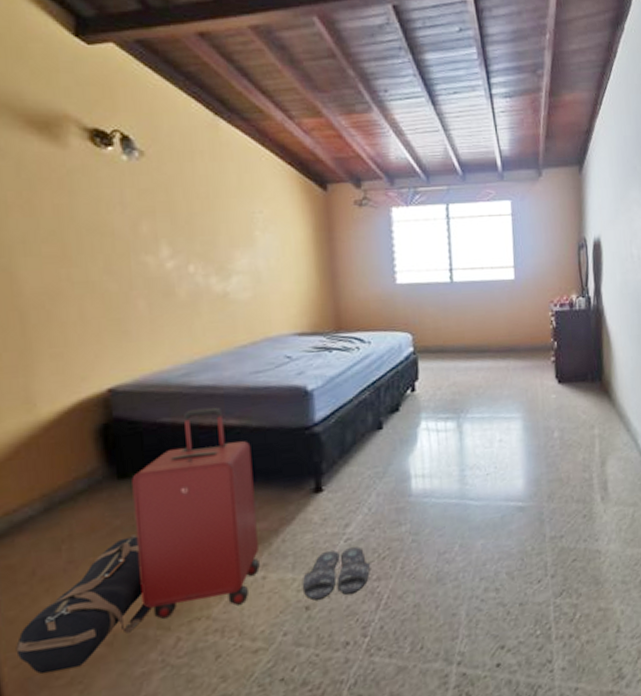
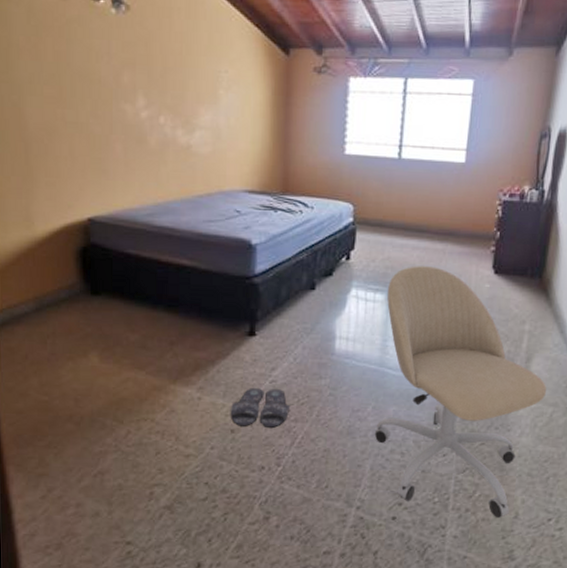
duffel bag: present [15,534,151,674] -> none [12,342,110,436]
suitcase: present [132,407,260,619] -> none [102,246,199,416]
office chair: none [457,385,624,642] -> present [374,266,546,518]

